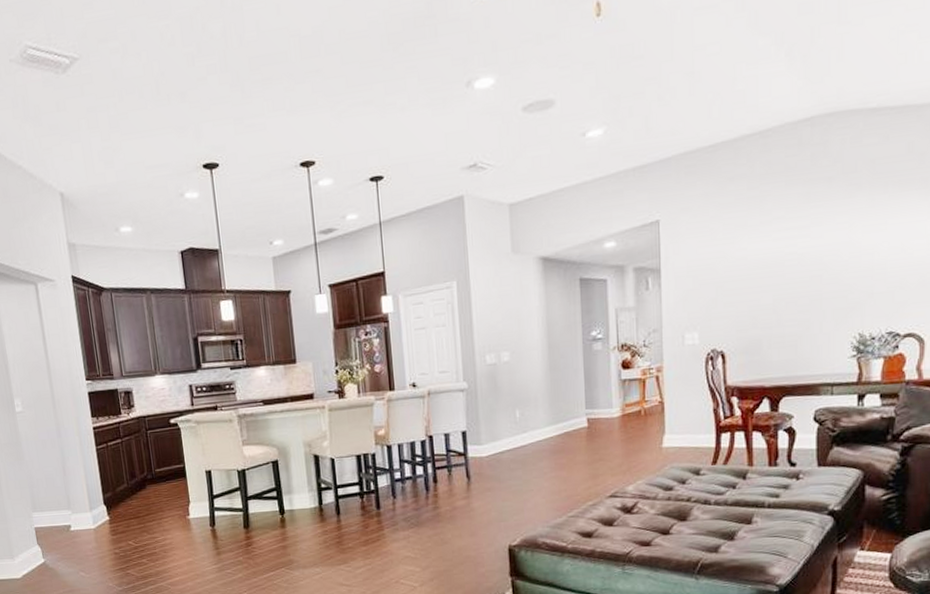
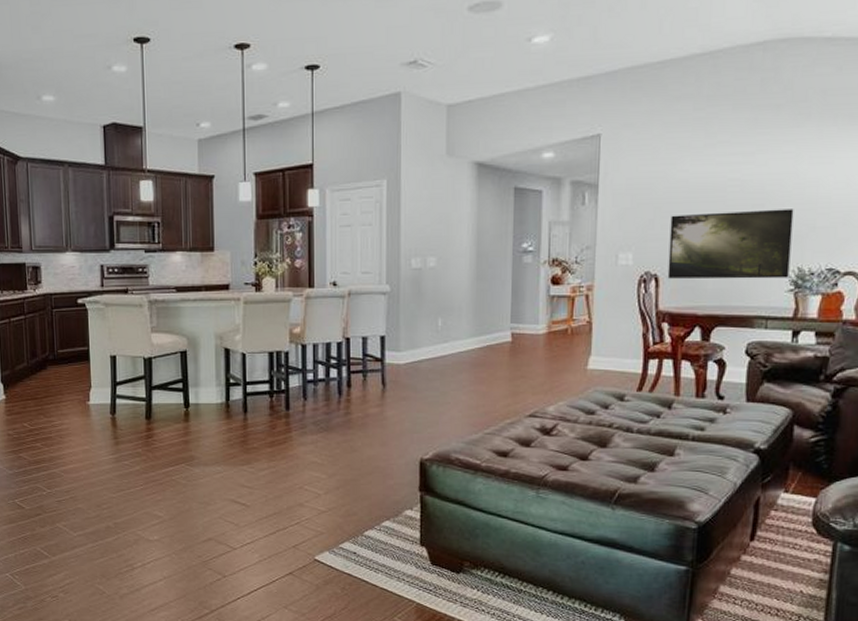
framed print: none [732,277,851,354] -> present [667,209,794,279]

